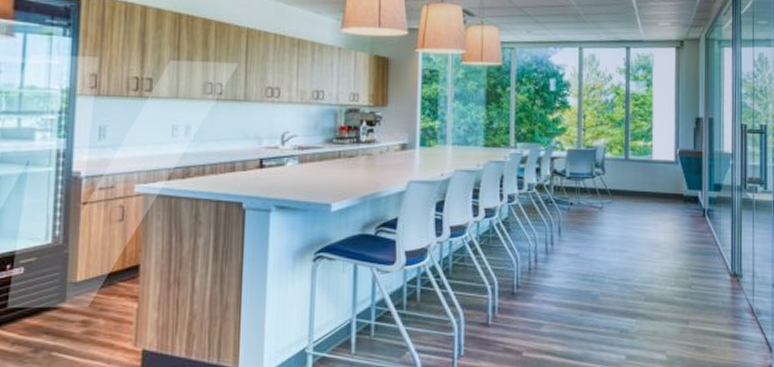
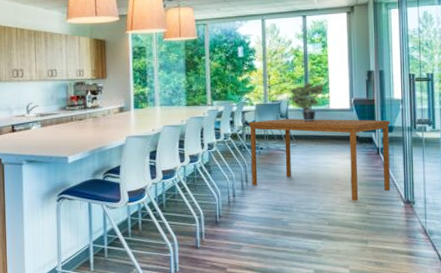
dining table: none [557,169,719,273] -> present [248,118,391,202]
potted plant: none [607,125,648,174] -> present [289,81,325,122]

